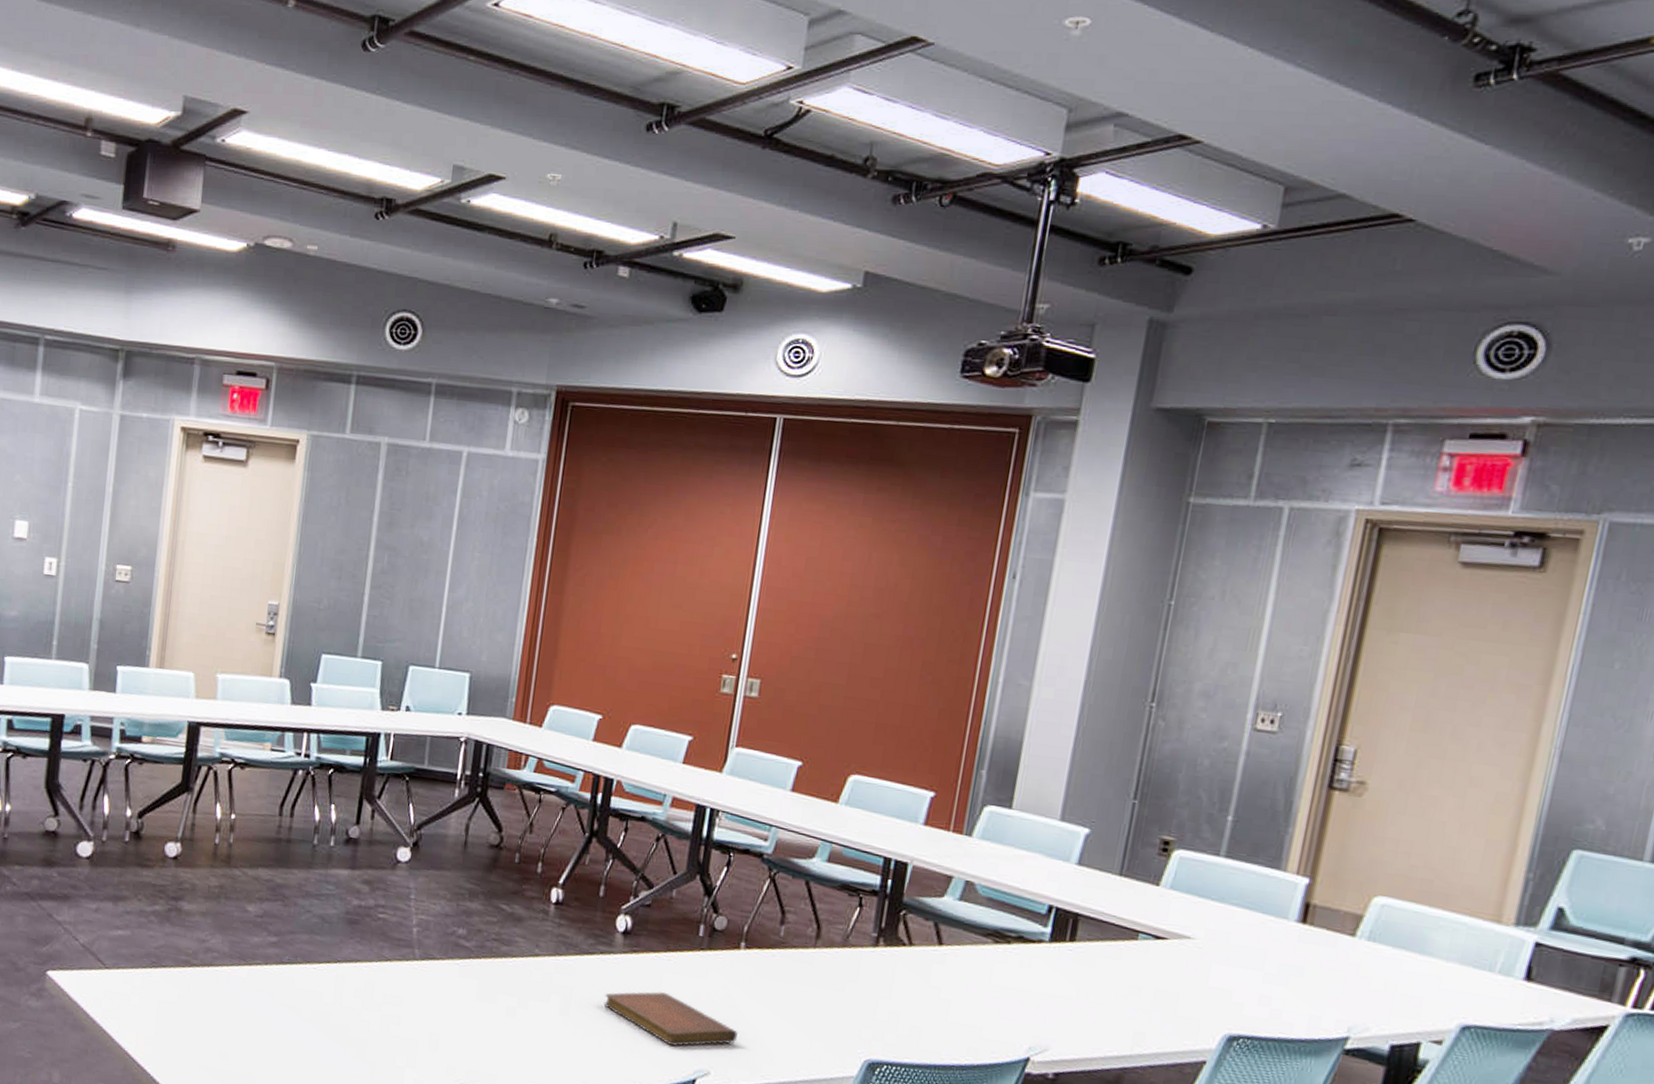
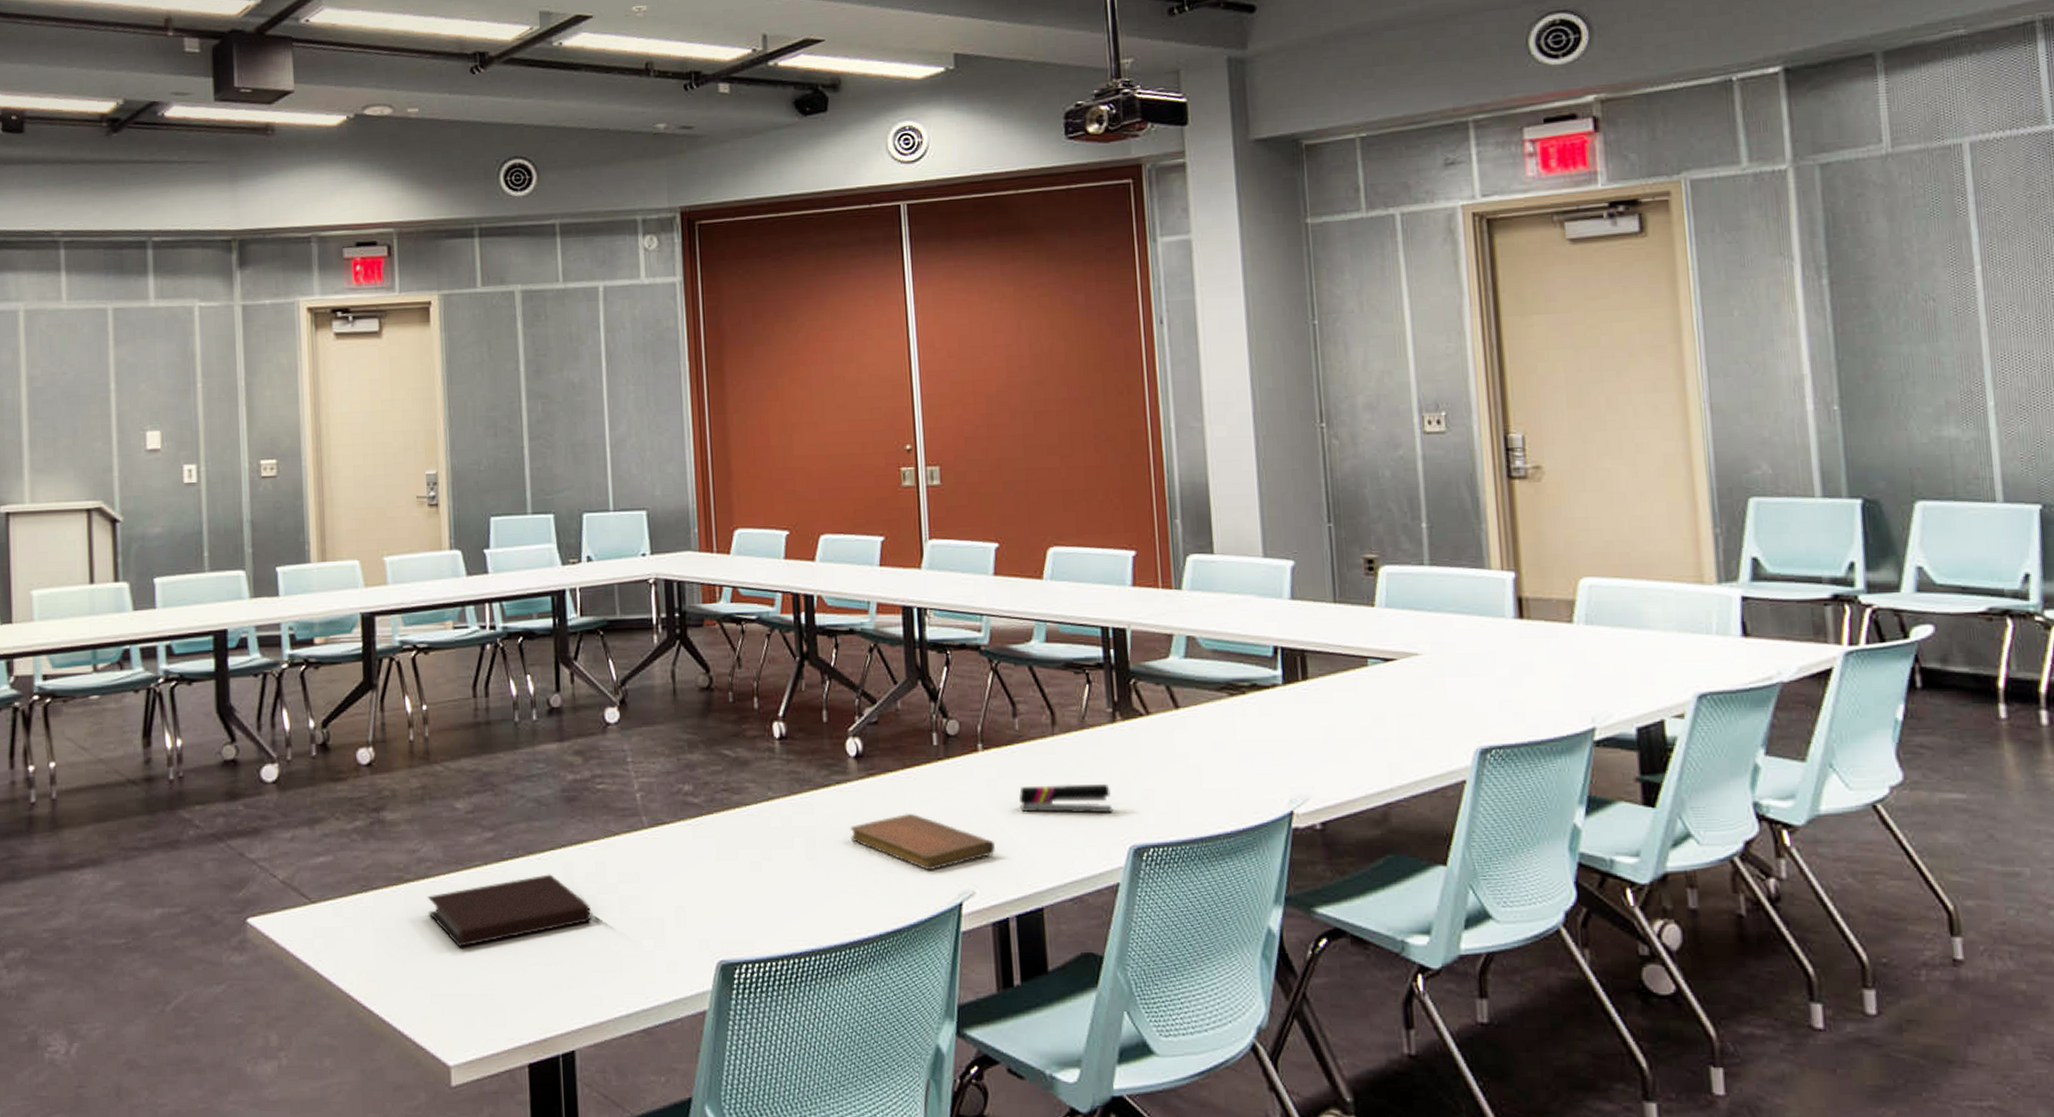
notebook: none [207,981,355,1033] -> present [427,874,592,948]
stapler: none [769,988,859,1027] -> present [1019,783,1113,814]

